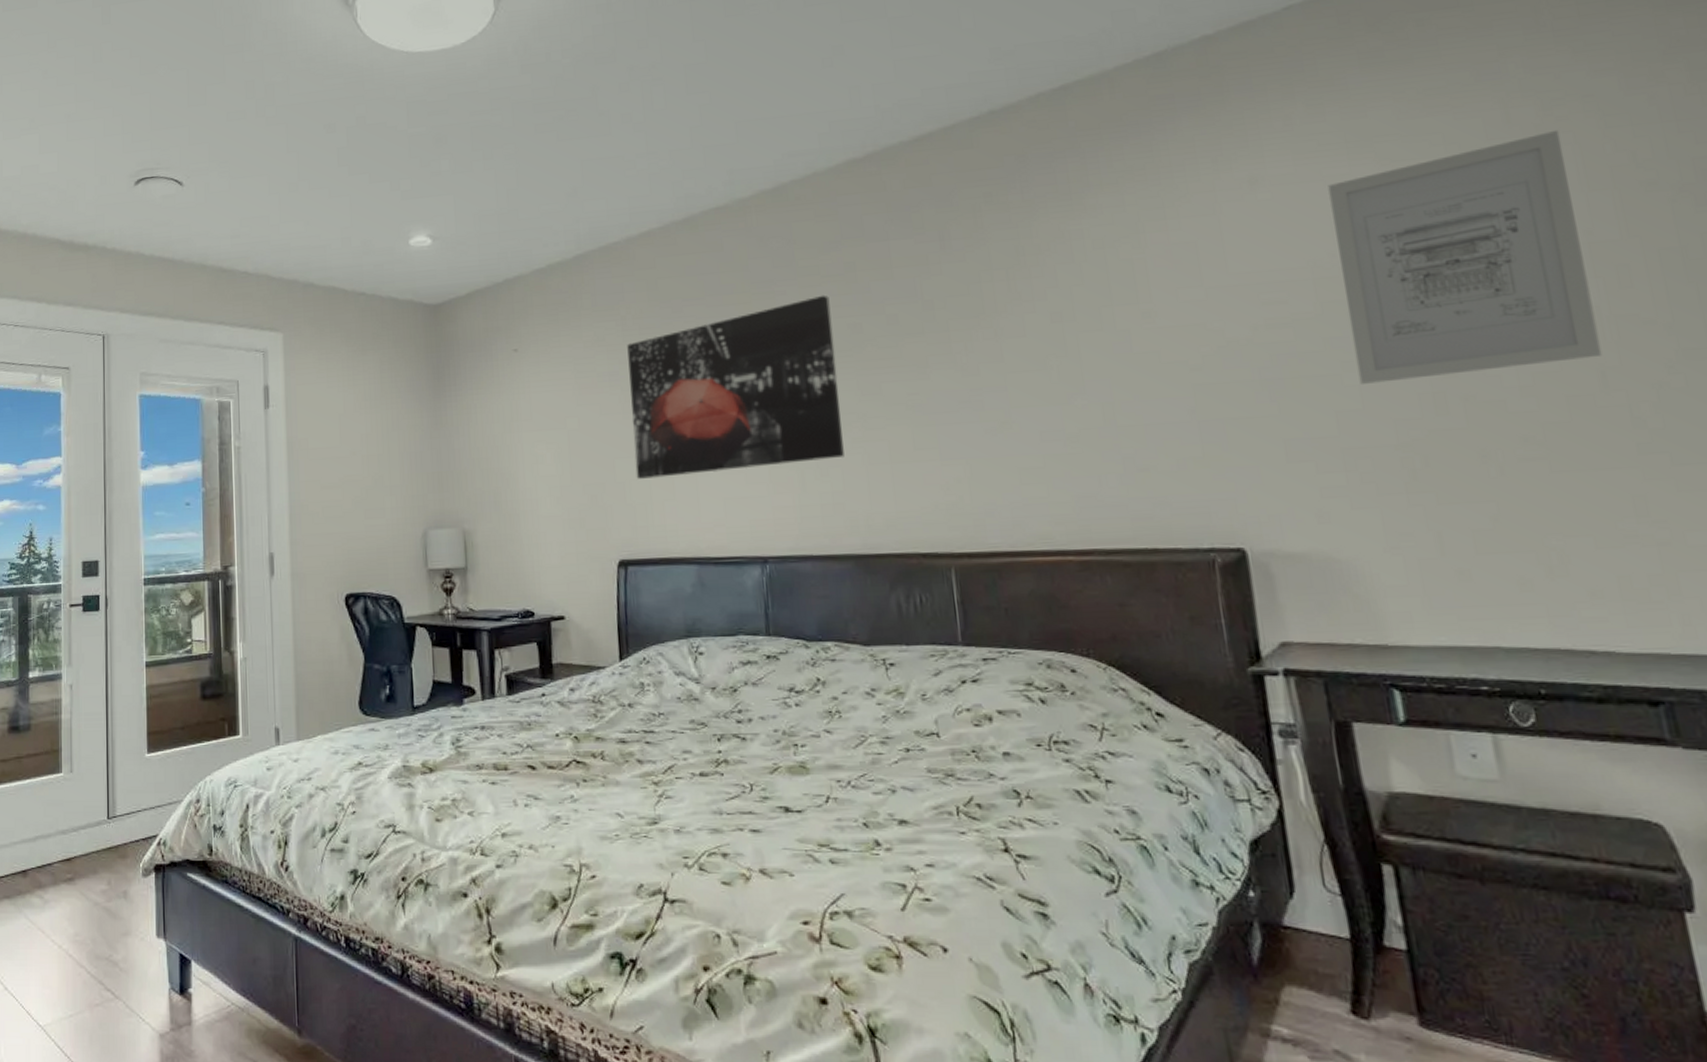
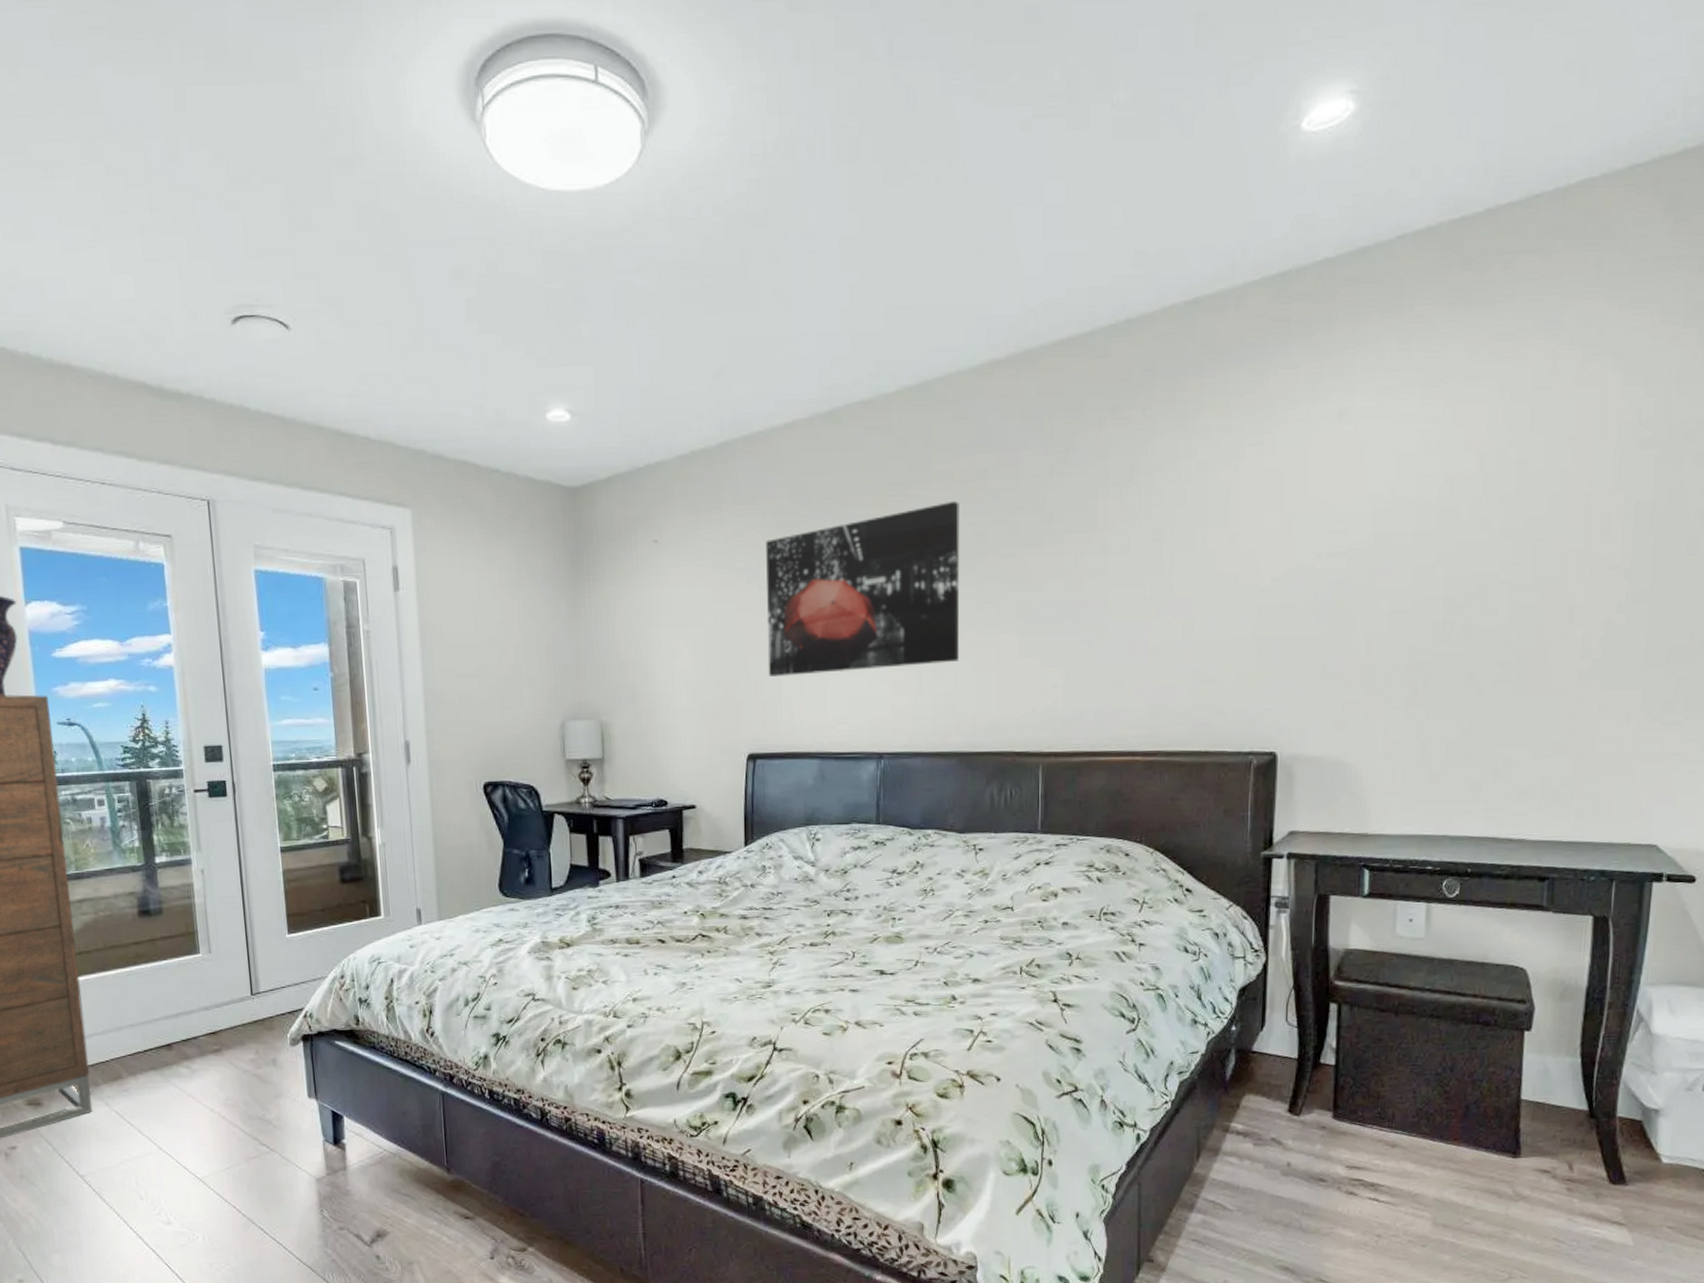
wall art: present [1328,129,1603,384] -> none [1390,383,1590,611]

